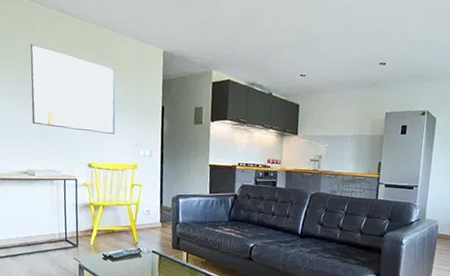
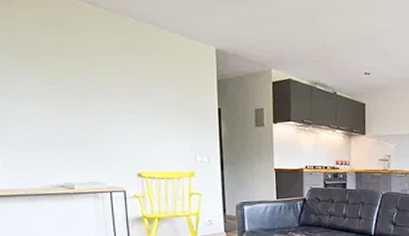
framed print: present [30,43,116,134] -> none [58,40,167,140]

